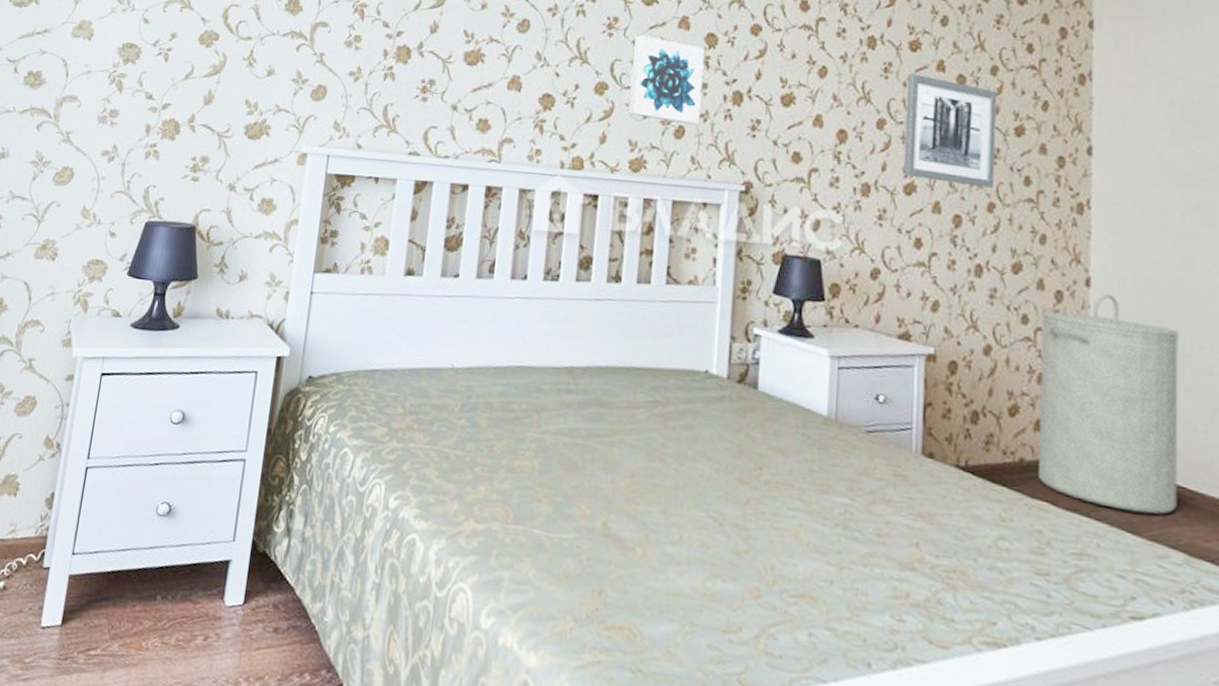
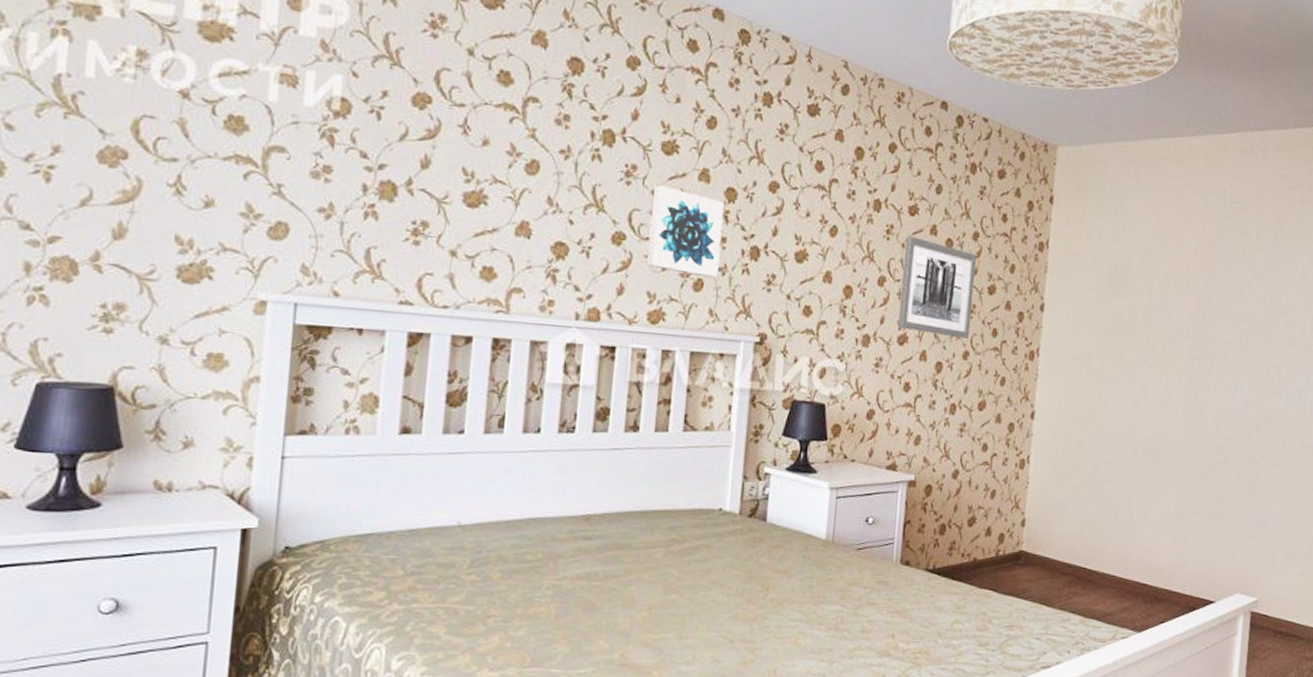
laundry hamper: present [1039,293,1180,515] -> none [986,424,1092,590]

